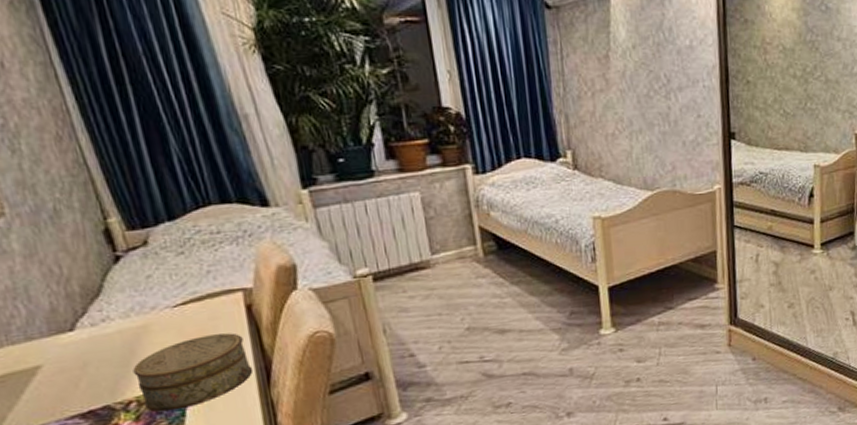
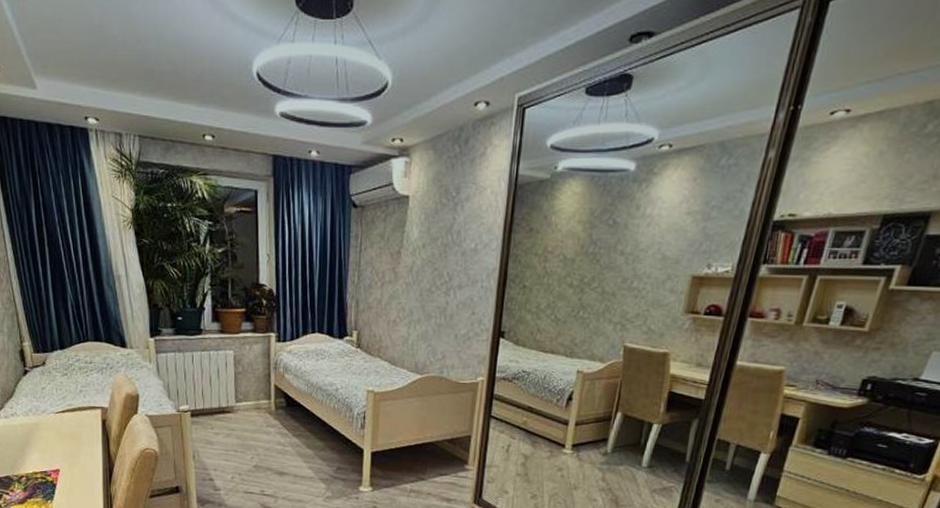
decorative box: present [133,333,253,412] -> none [26,438,101,488]

